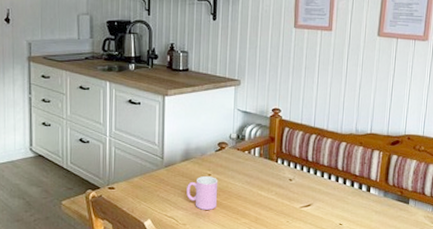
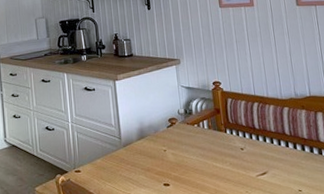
cup: present [186,176,218,210] -> none [146,152,177,186]

